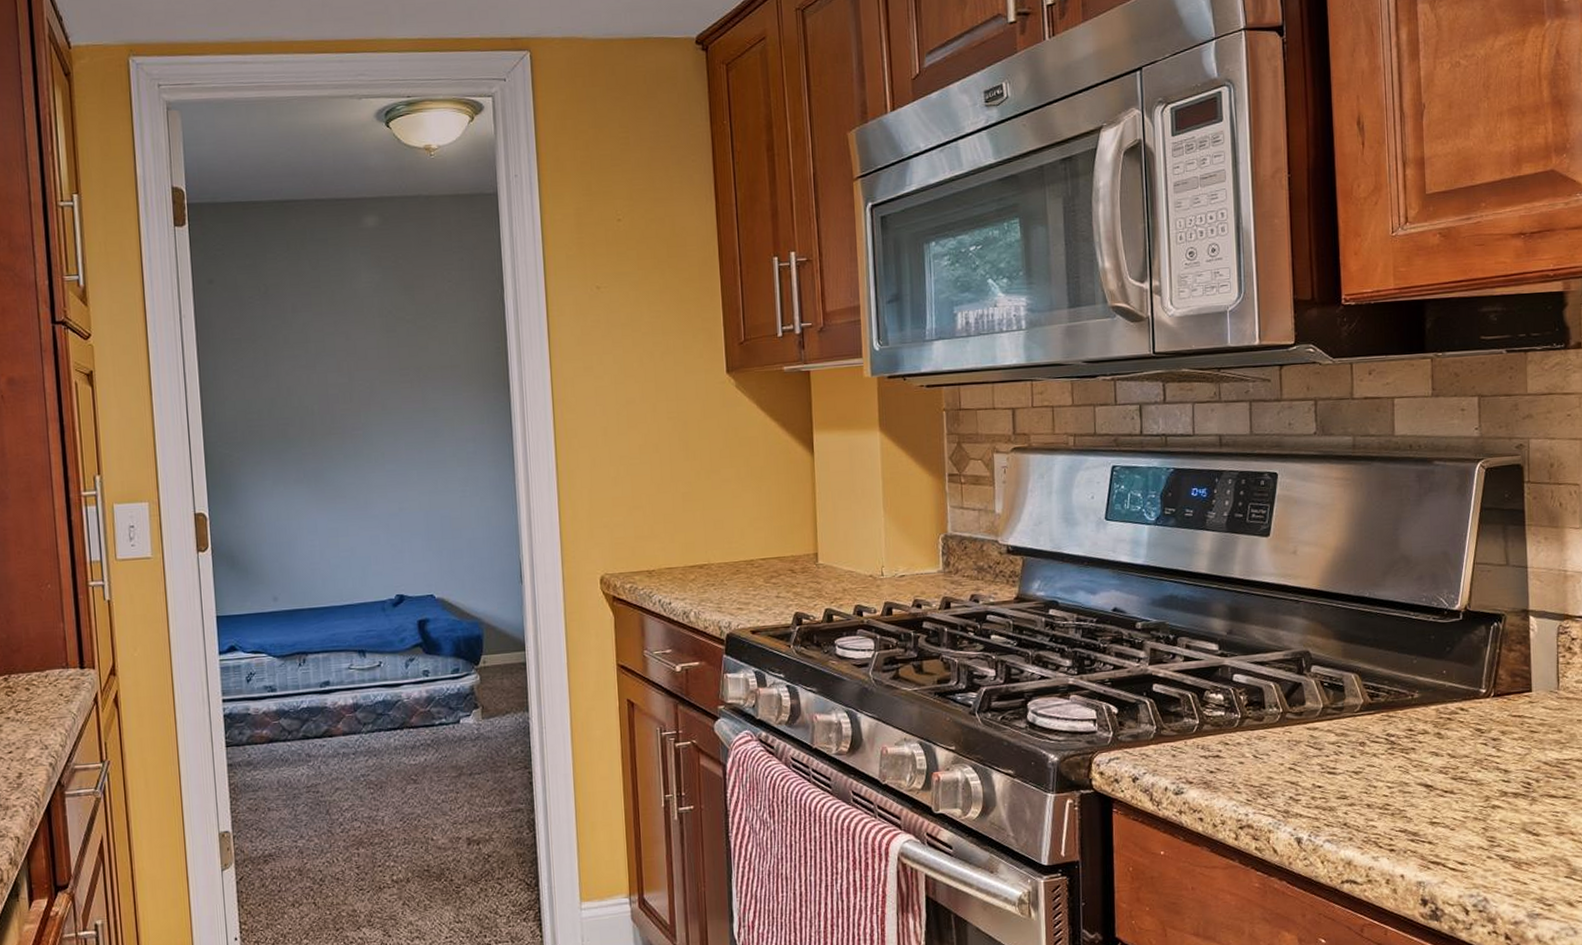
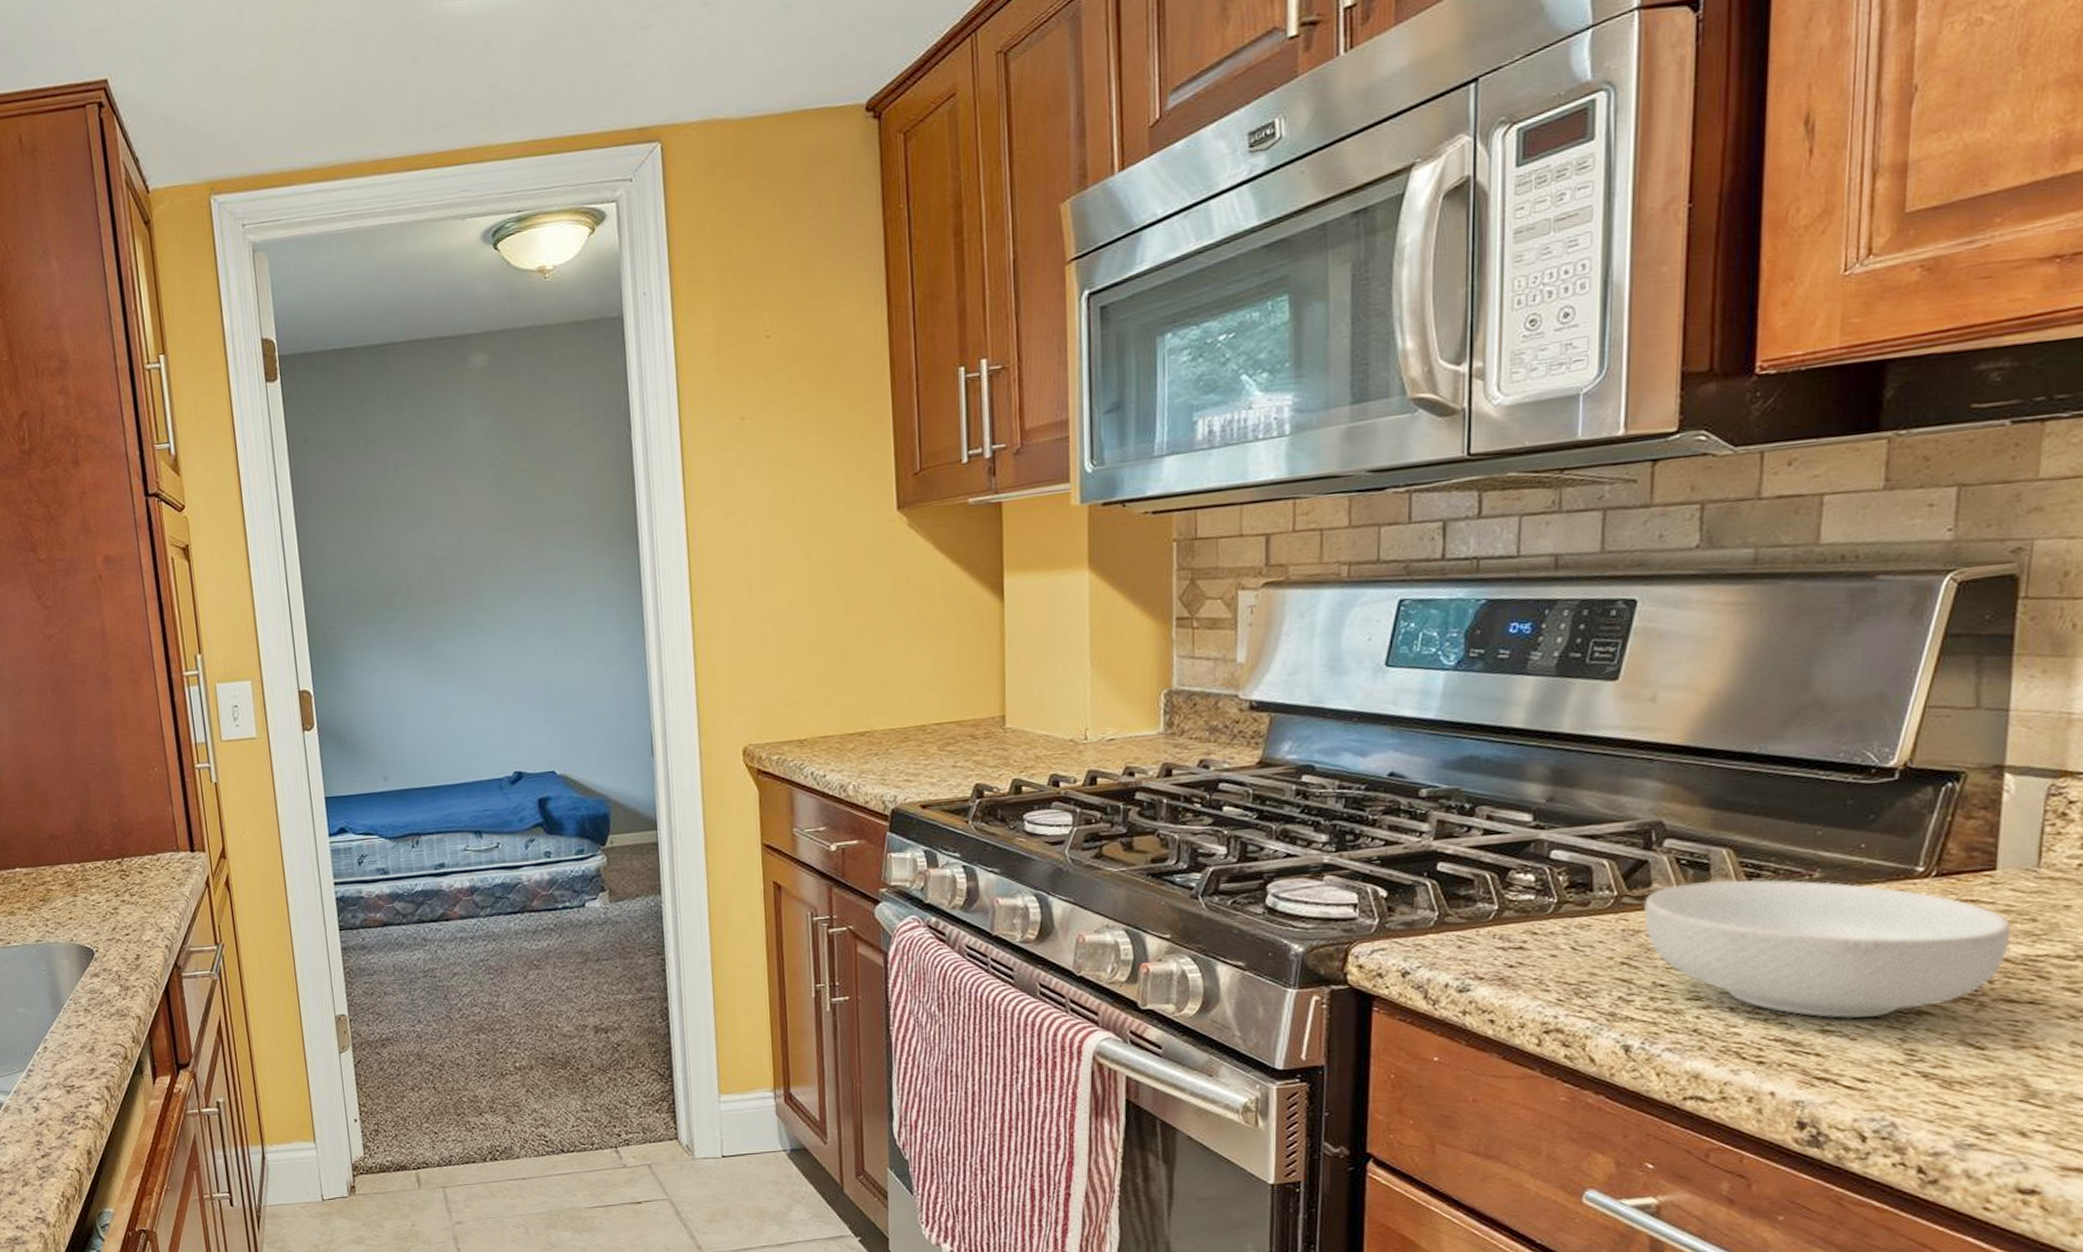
cereal bowl: none [1302,698,1546,813] -> present [1644,879,2012,1019]

